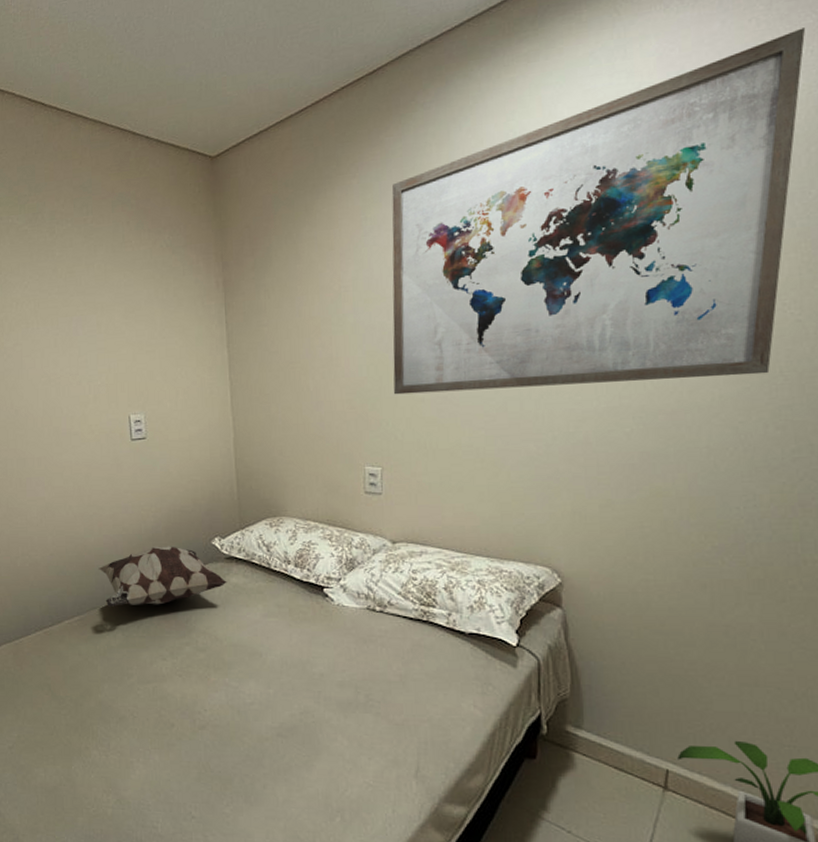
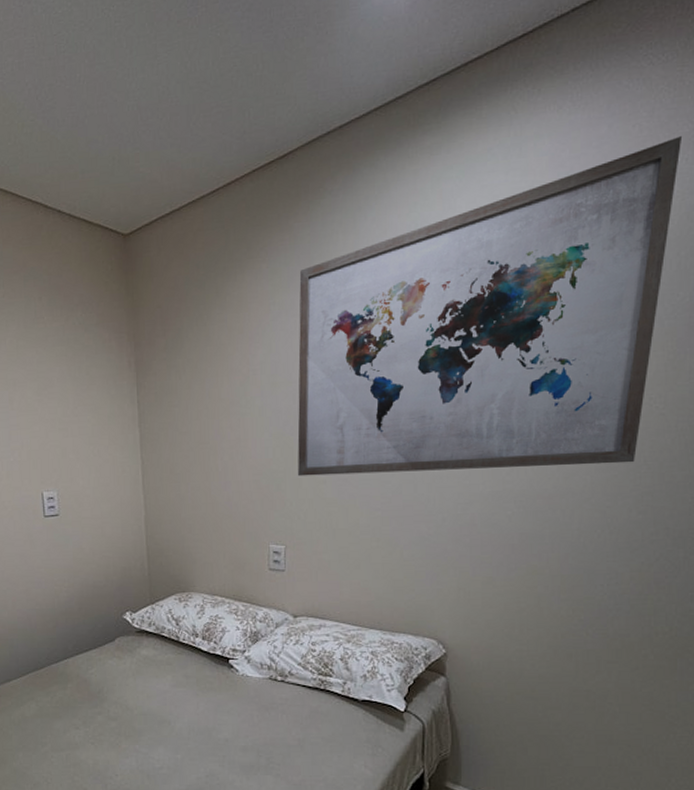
decorative pillow: present [98,546,227,607] -> none [12,620,138,679]

